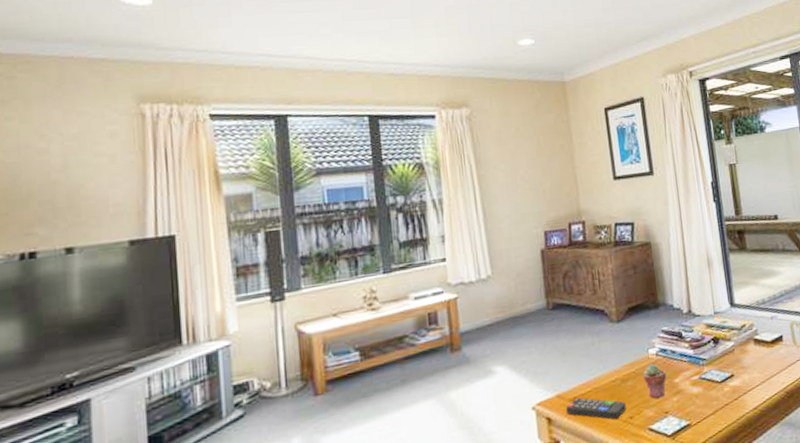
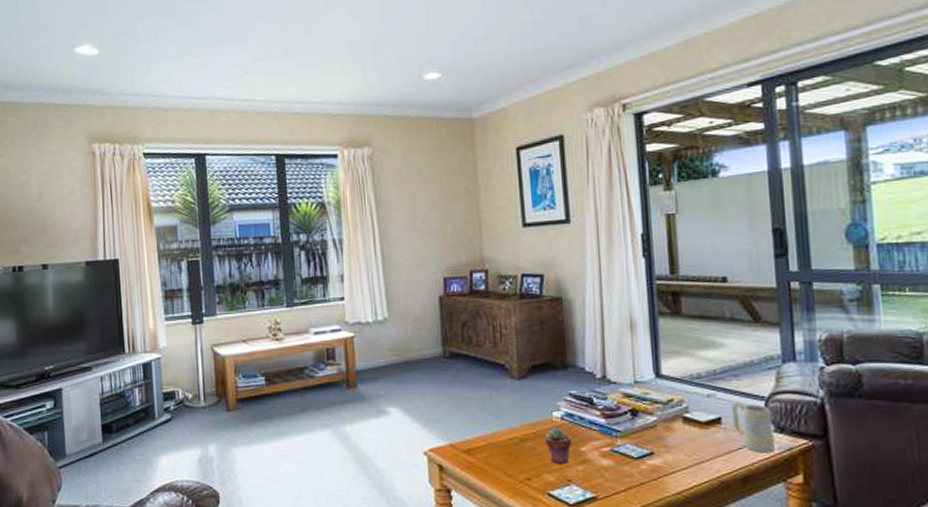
remote control: present [565,397,626,420] -> none [458,450,524,479]

